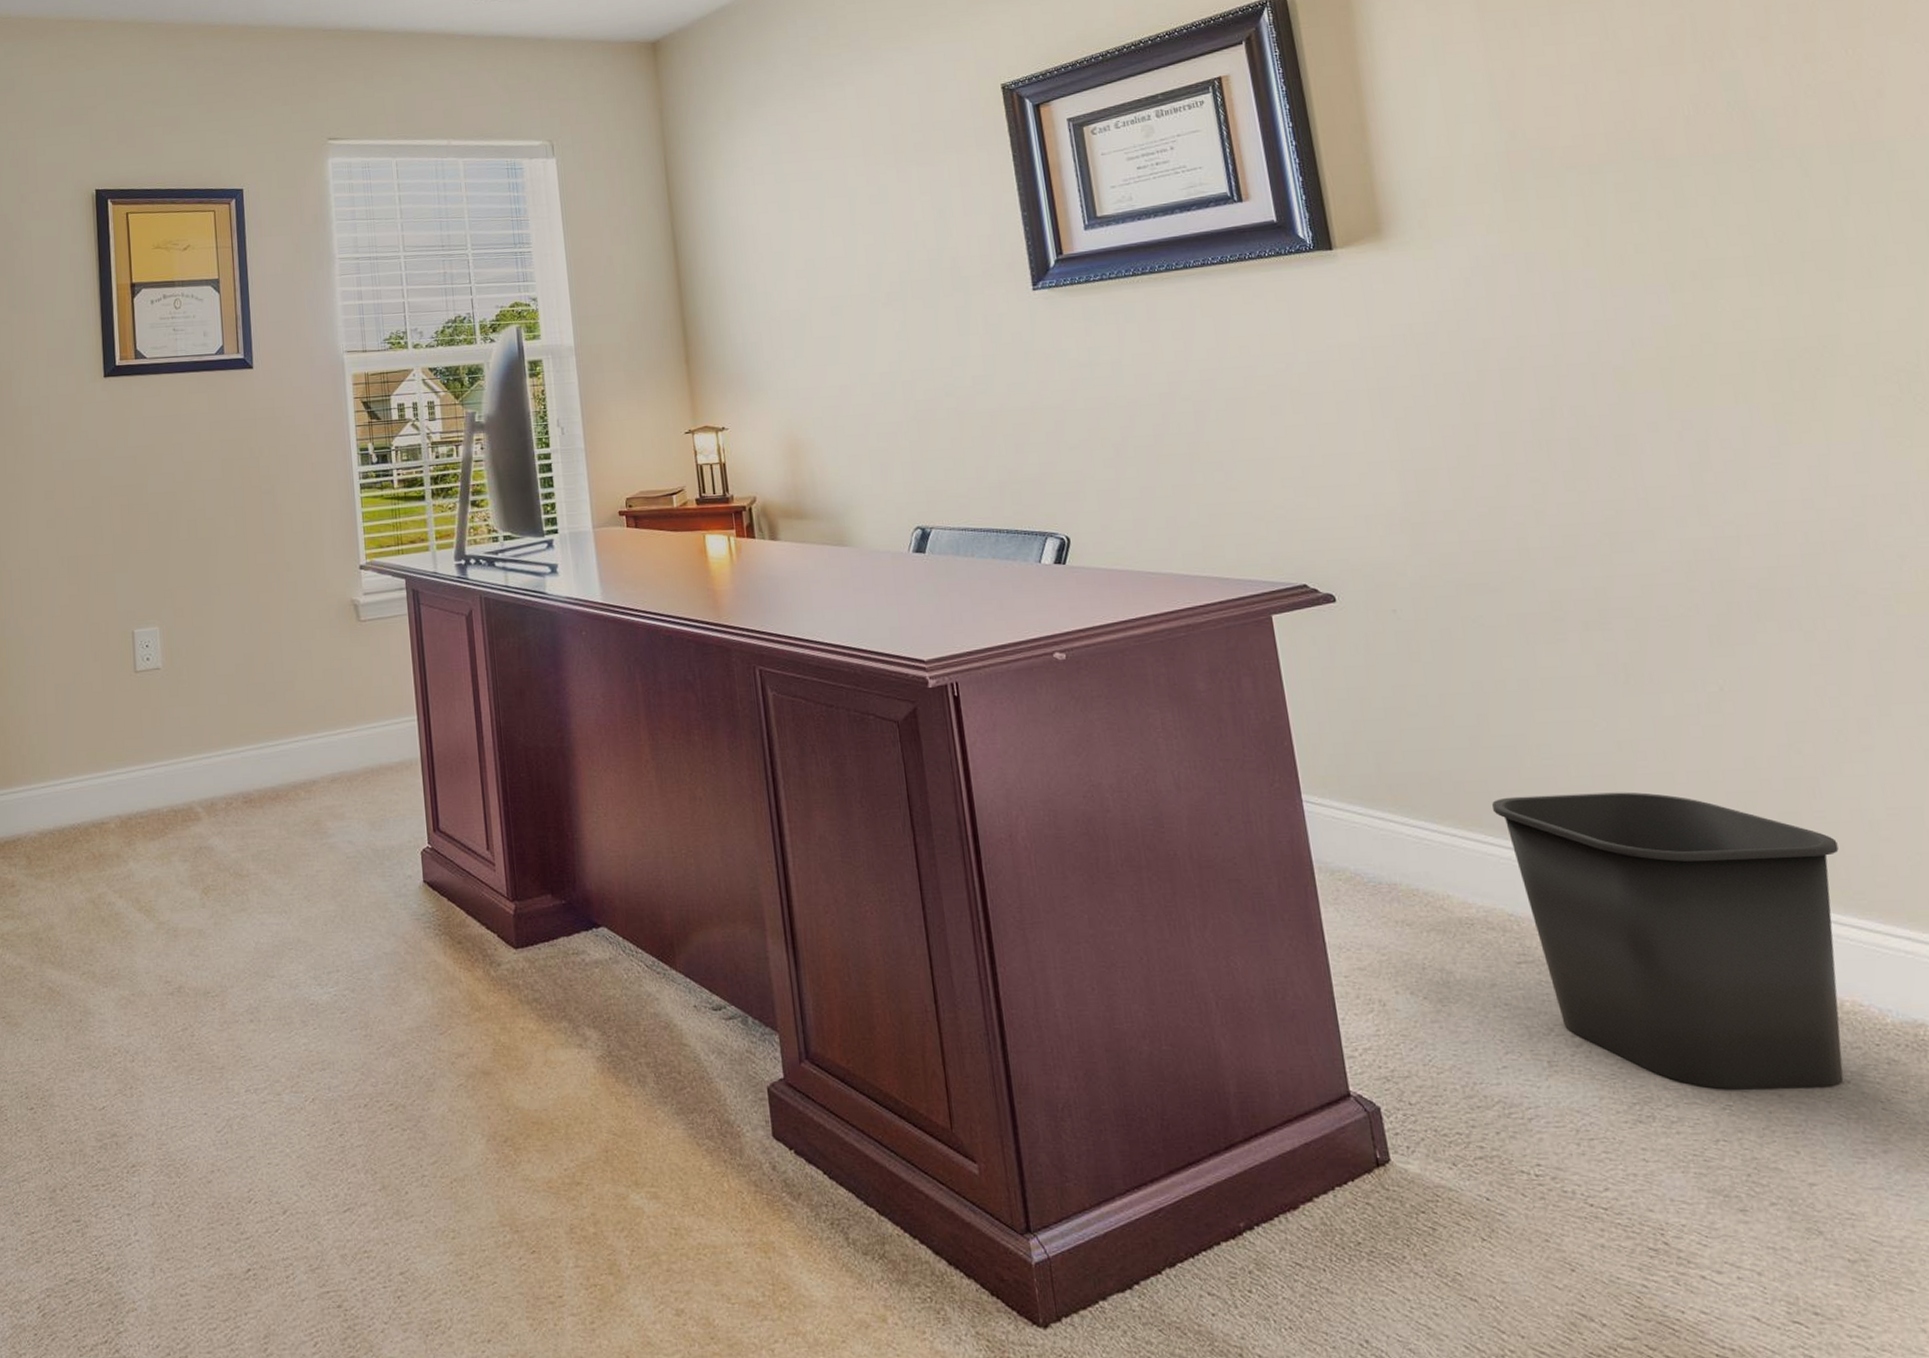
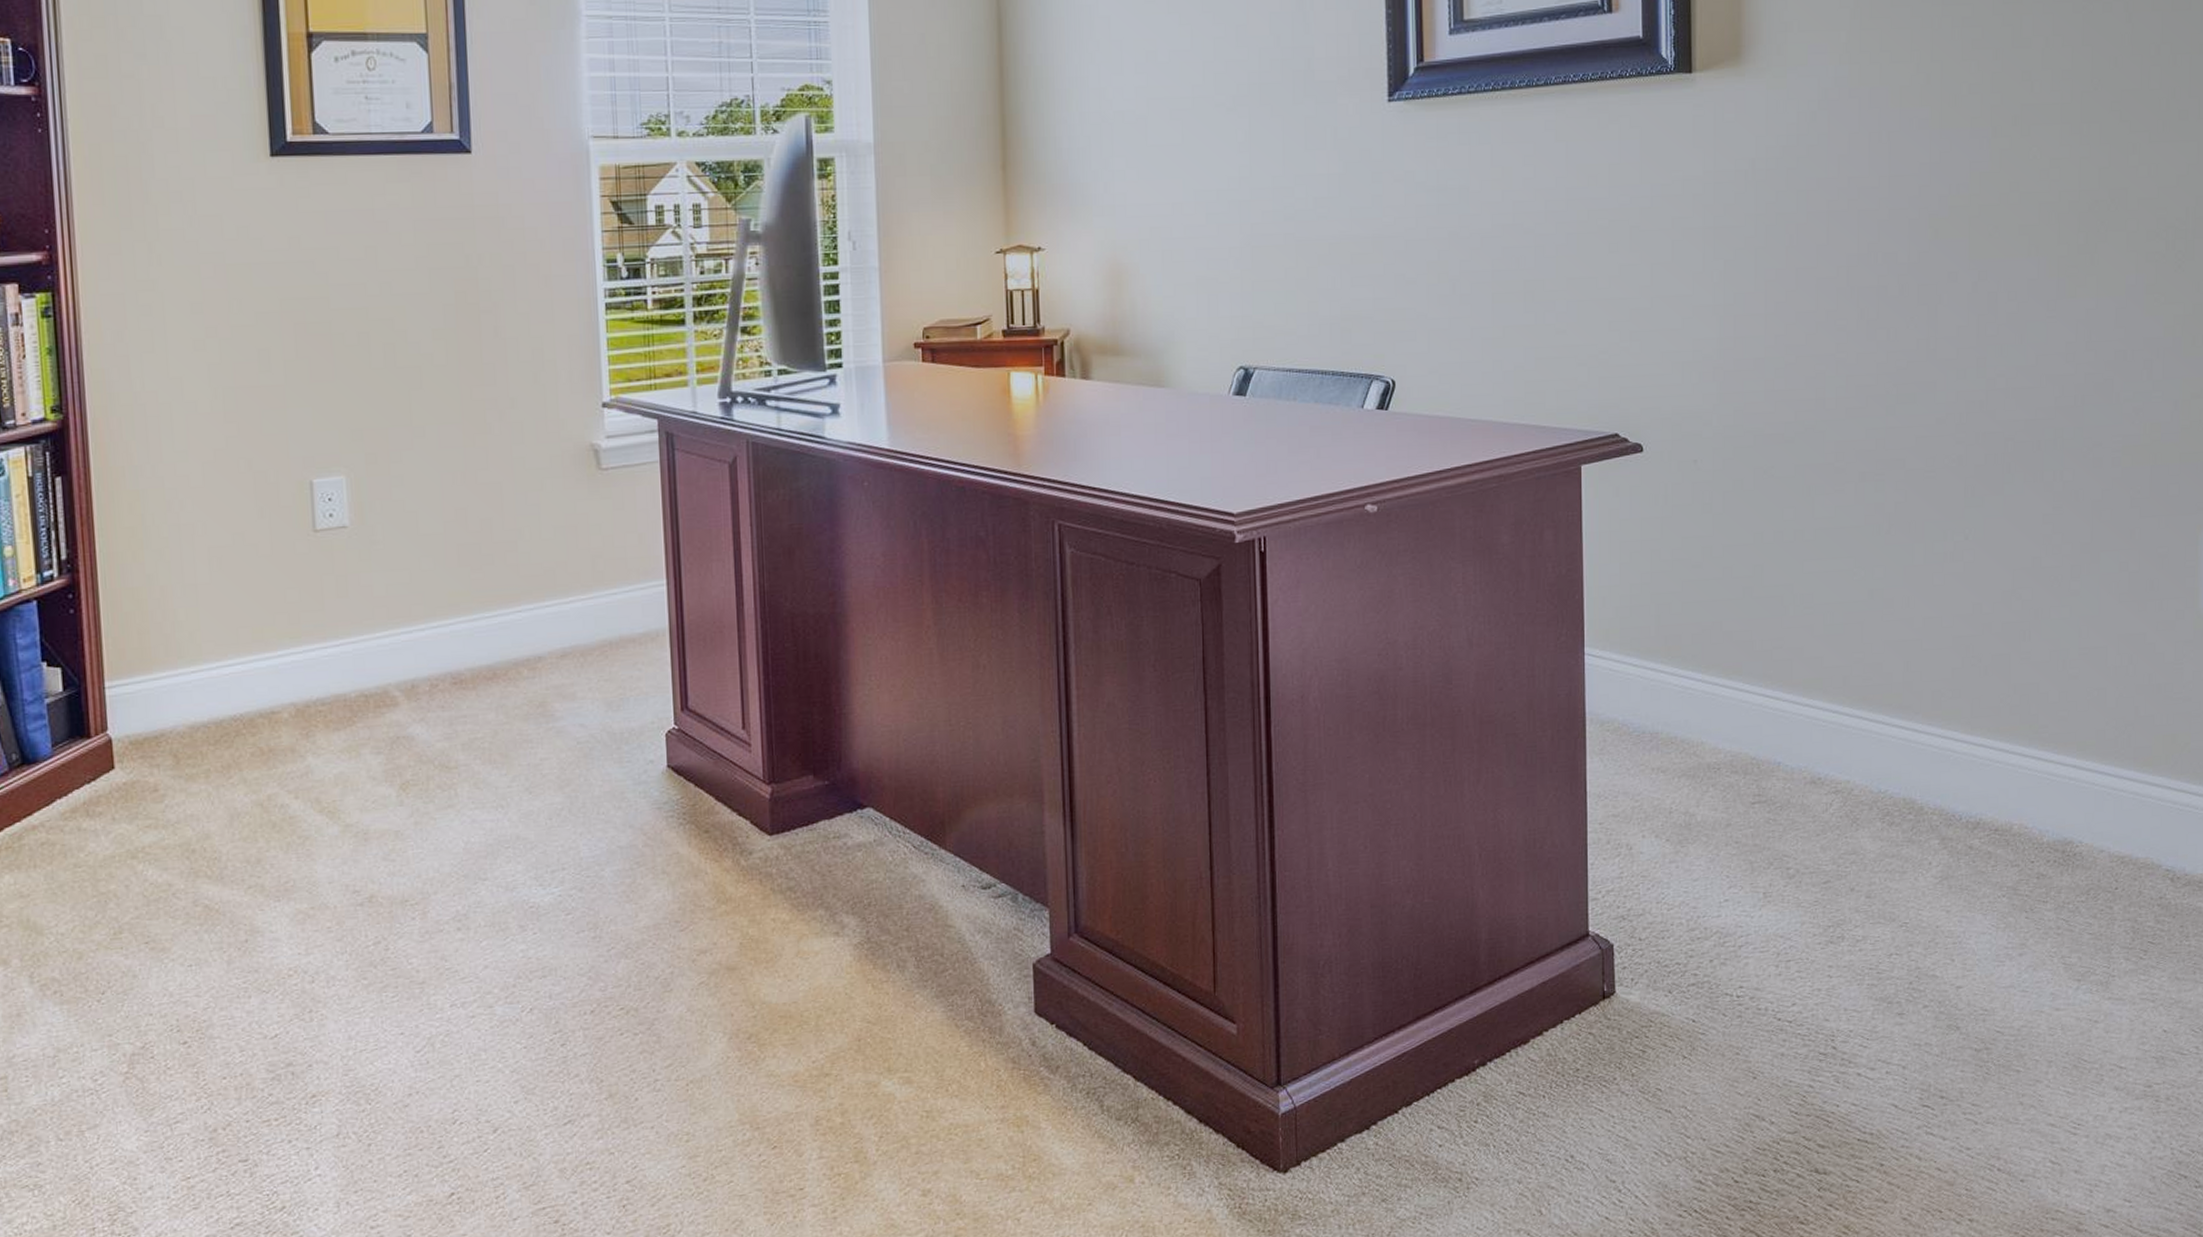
waste bin: present [1492,792,1844,1090] -> none [1754,638,2035,909]

